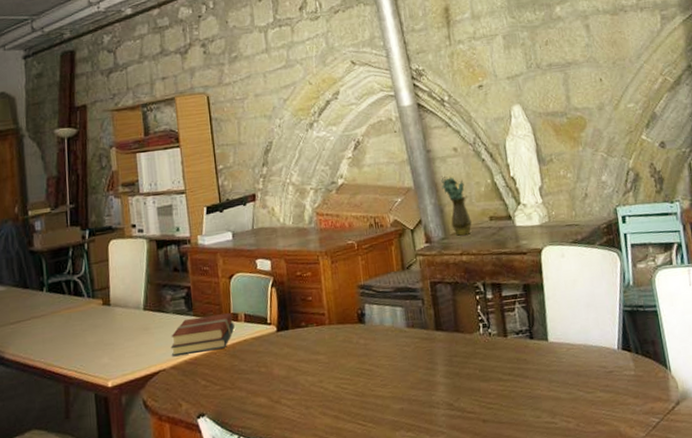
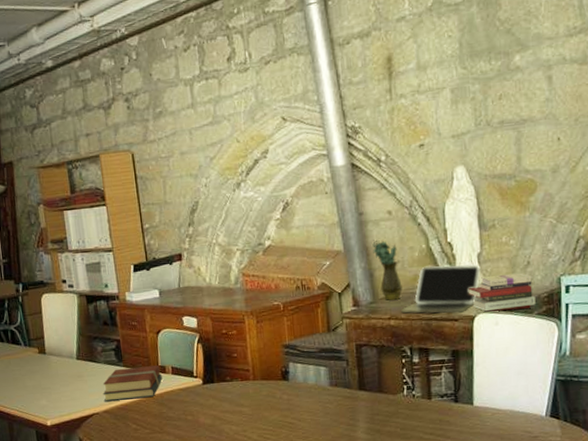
laptop: none [471,197,543,249] -> present [400,264,481,314]
books: none [533,204,597,244] -> present [468,272,536,312]

